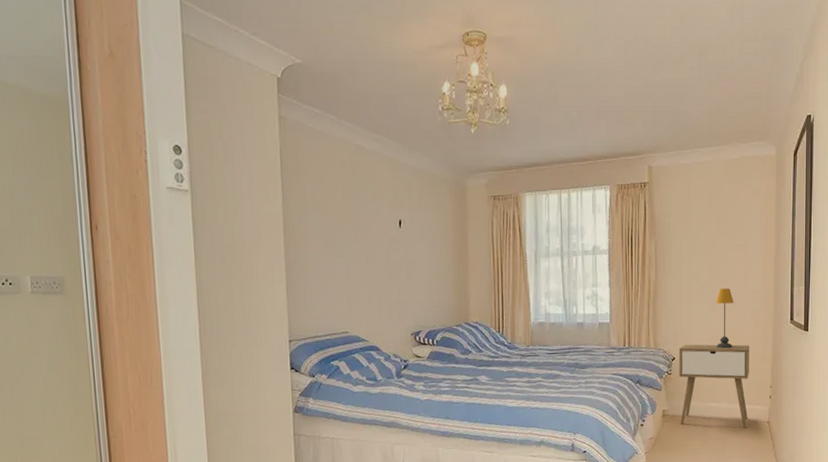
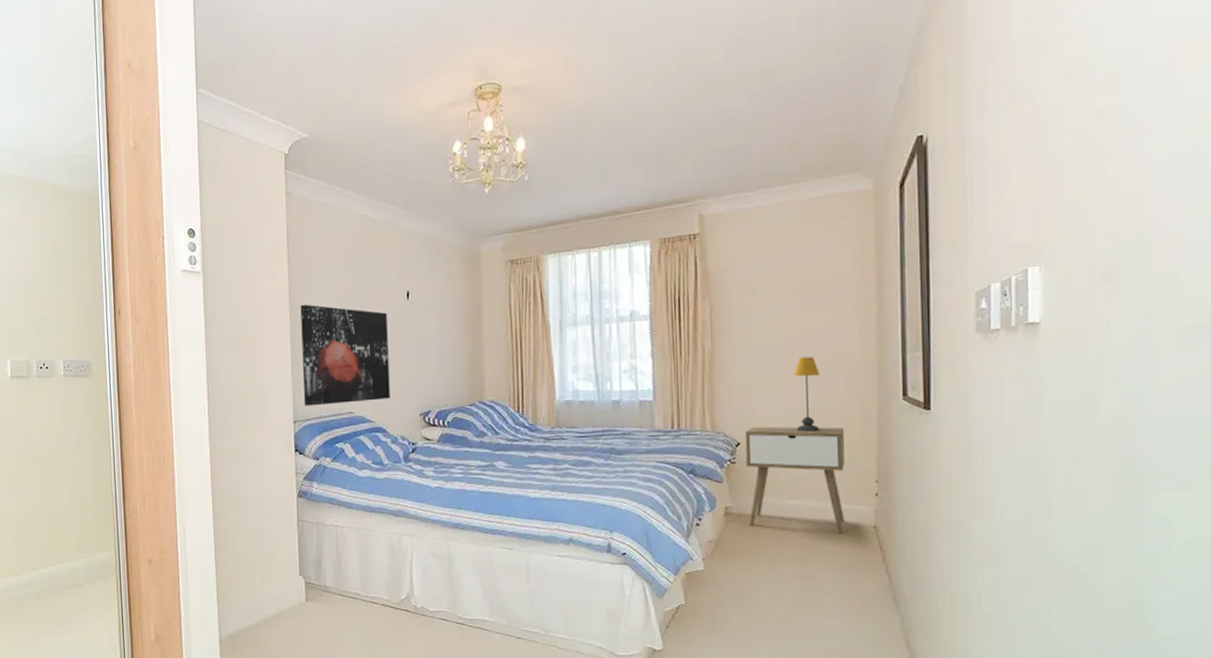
wall art: none [295,227,384,326] -> present [300,304,391,406]

